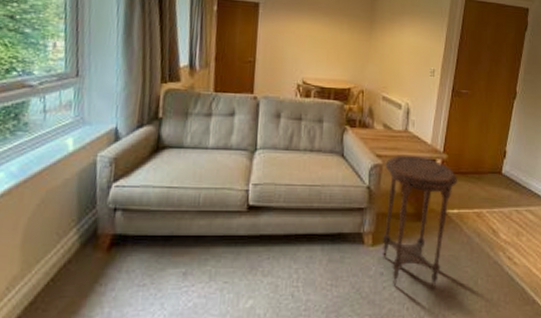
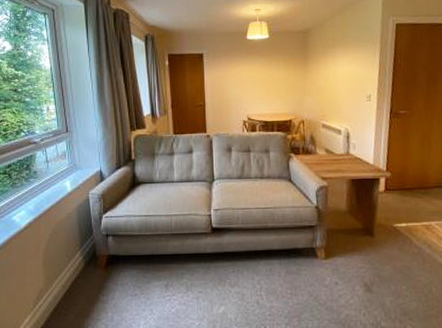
side table: present [382,154,458,290] -> none [330,175,404,298]

